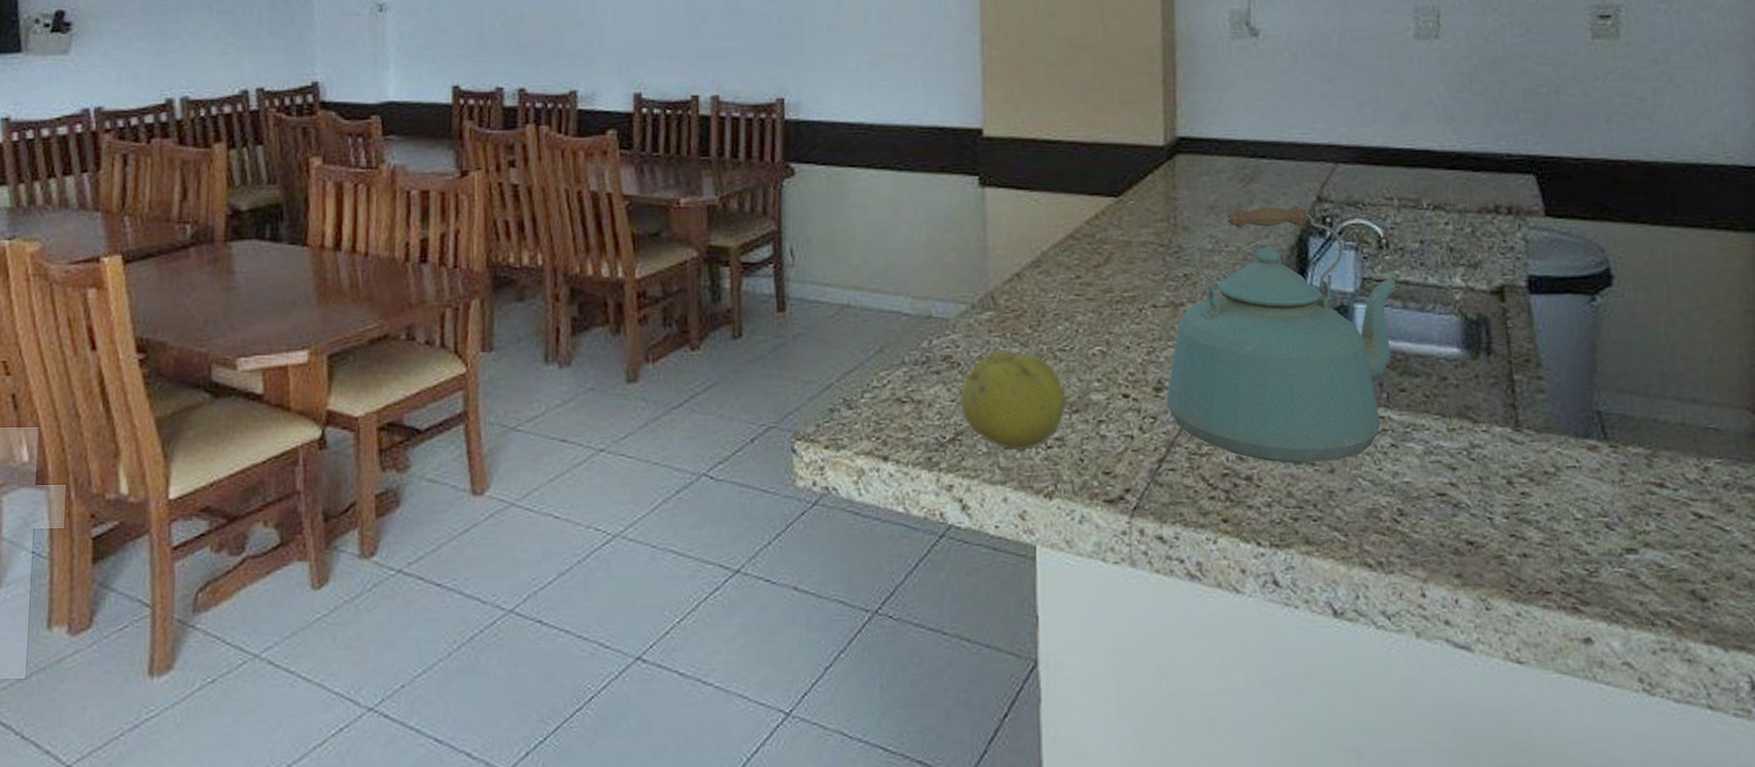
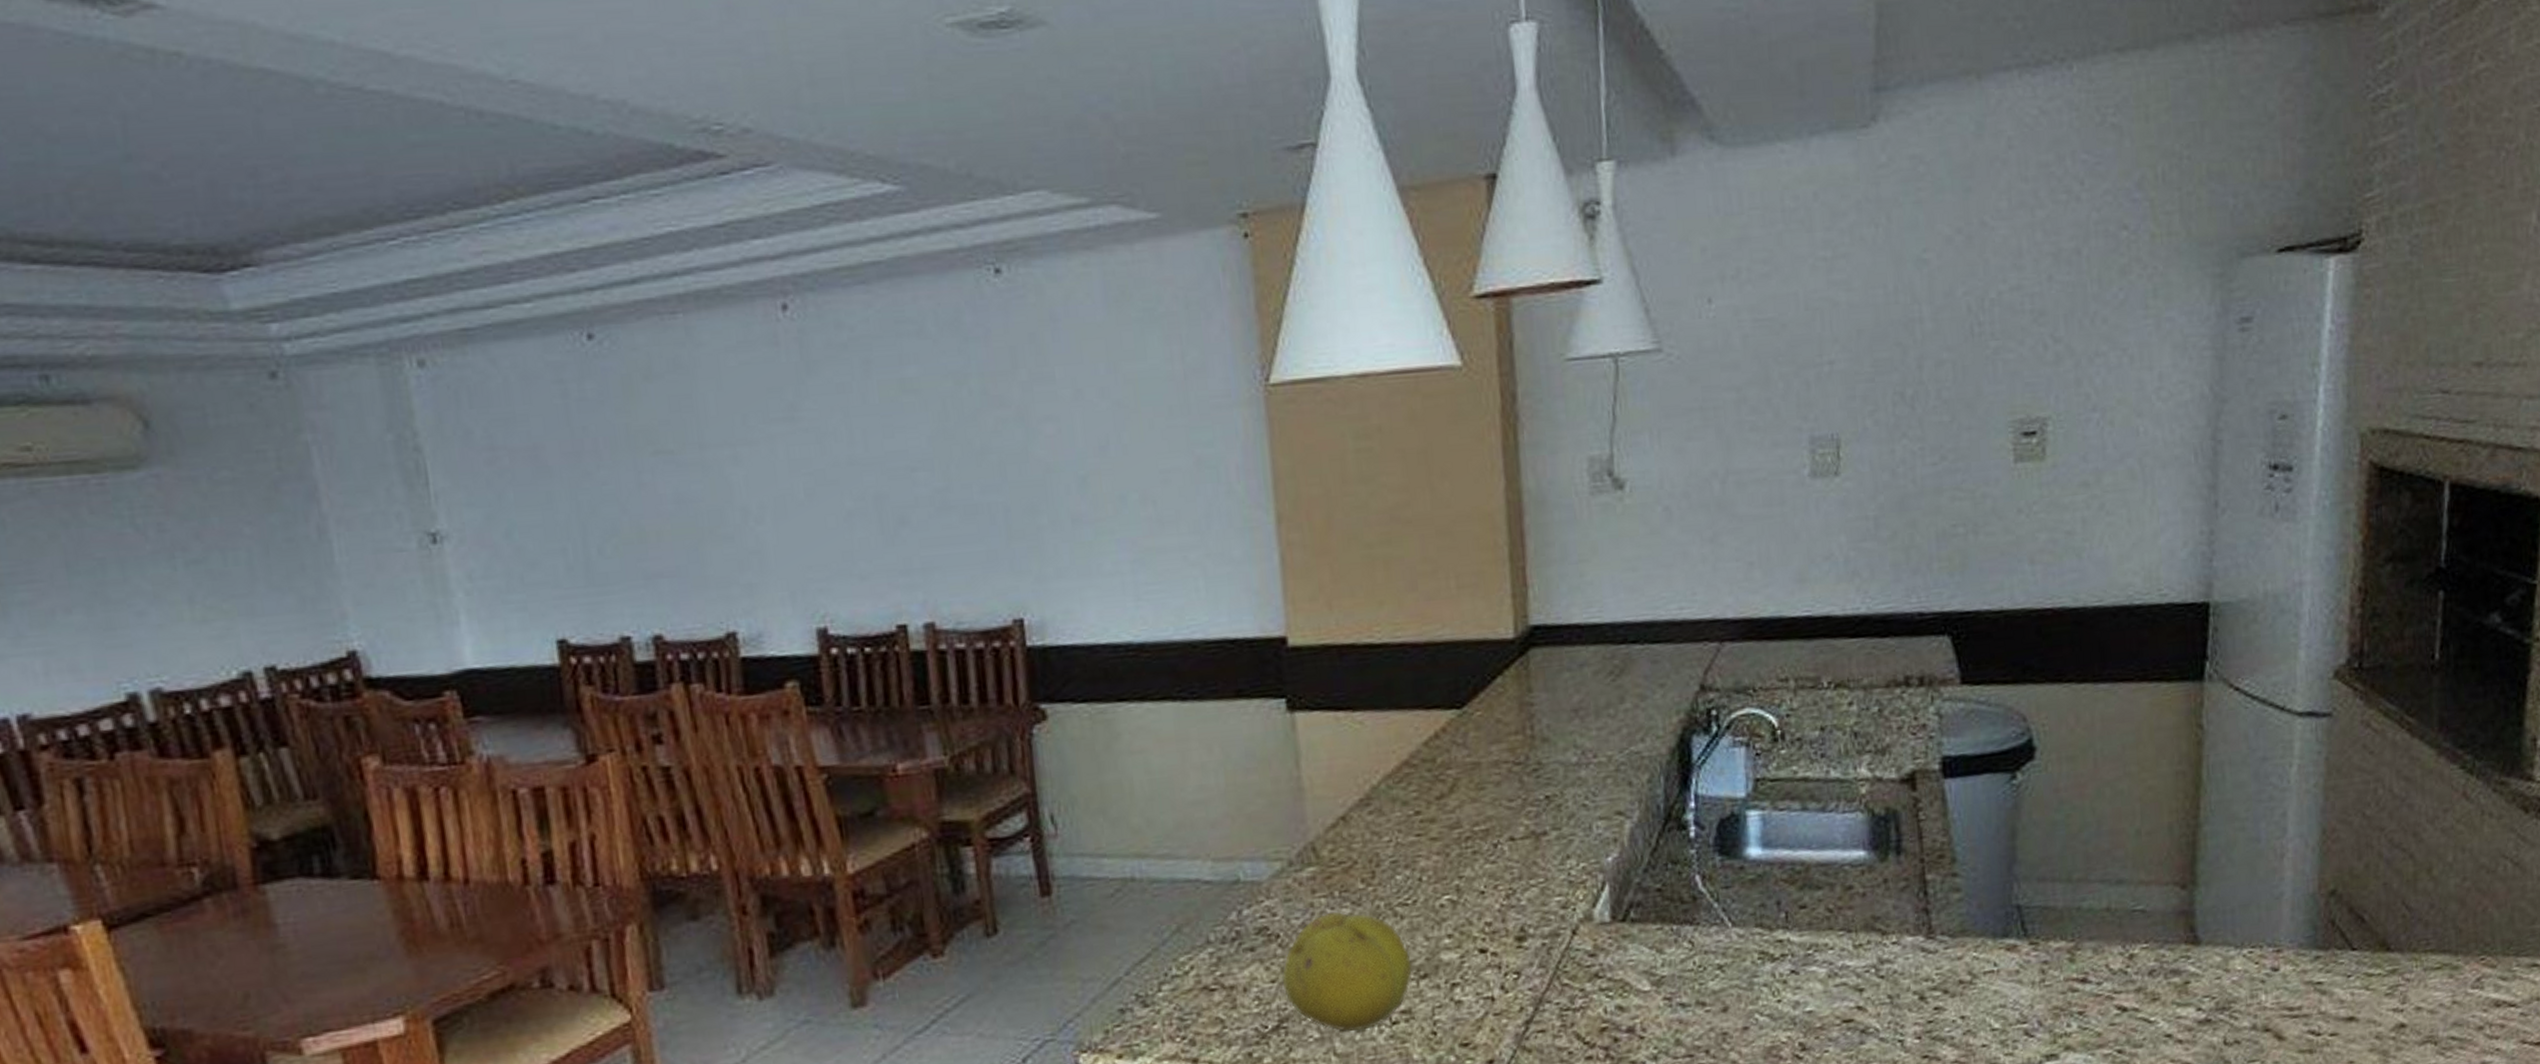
kettle: present [1166,205,1400,463] -> none [1531,698,1799,1008]

